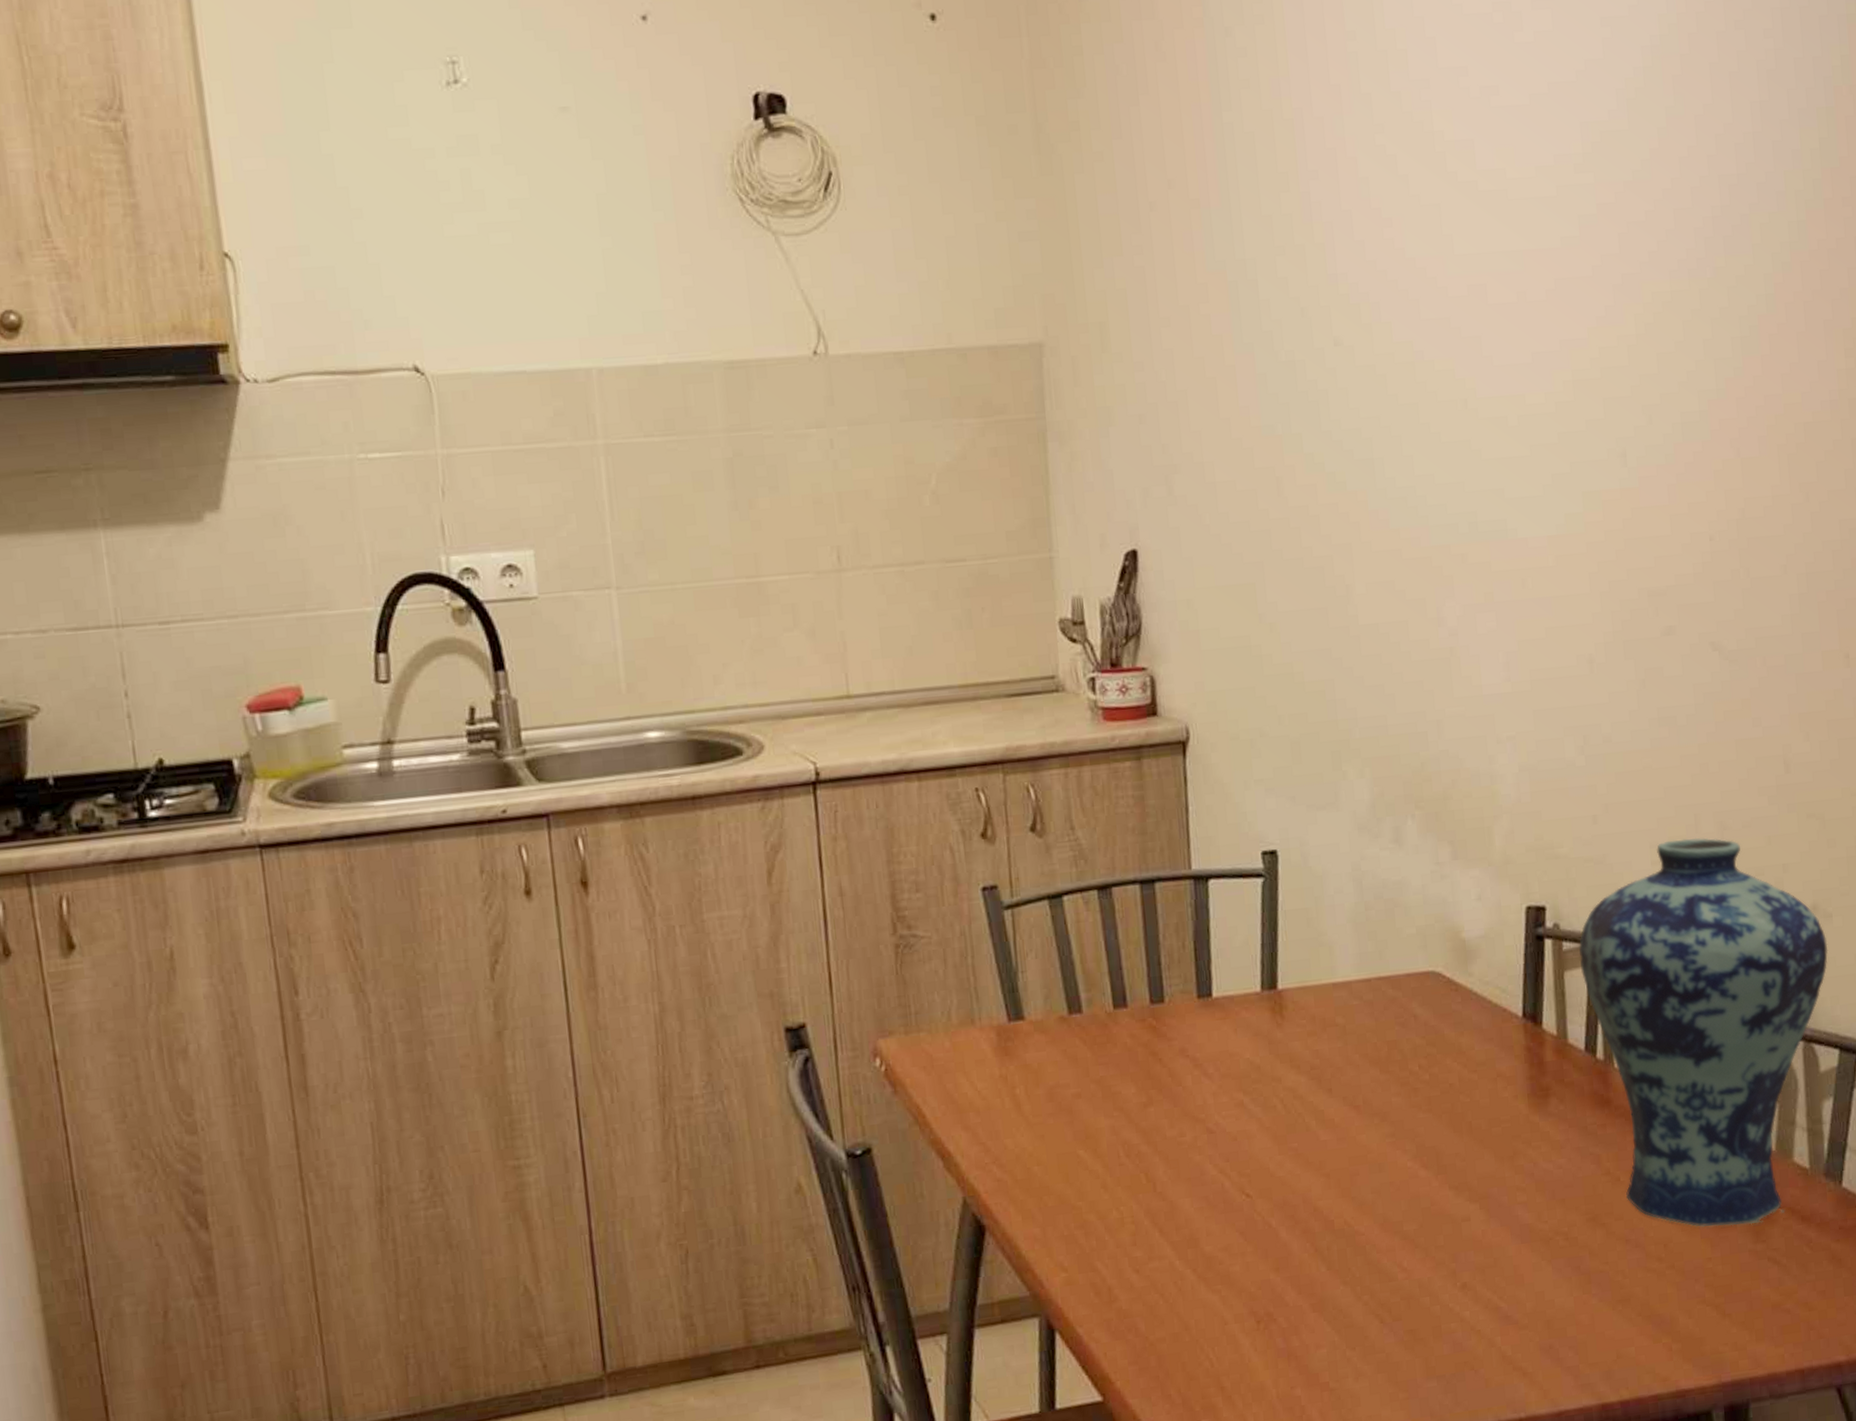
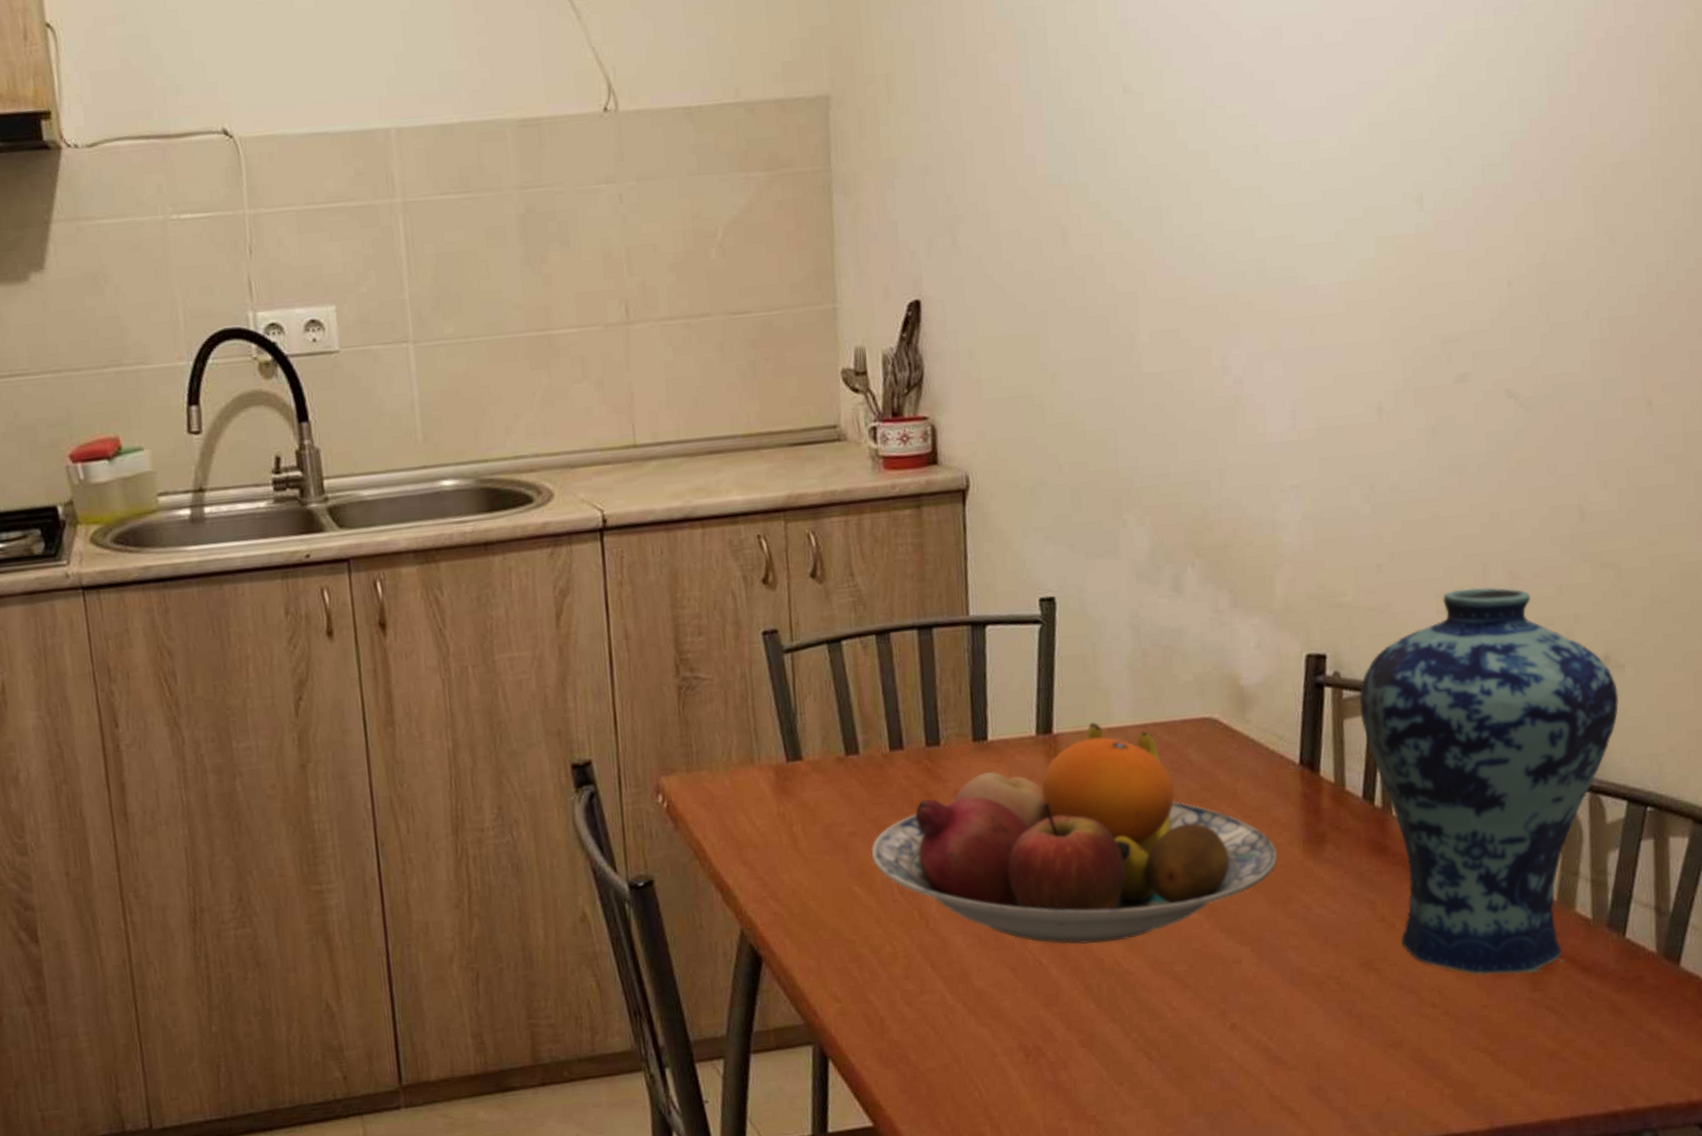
fruit bowl: none [1095,978,1504,1205] -> present [871,723,1278,944]

